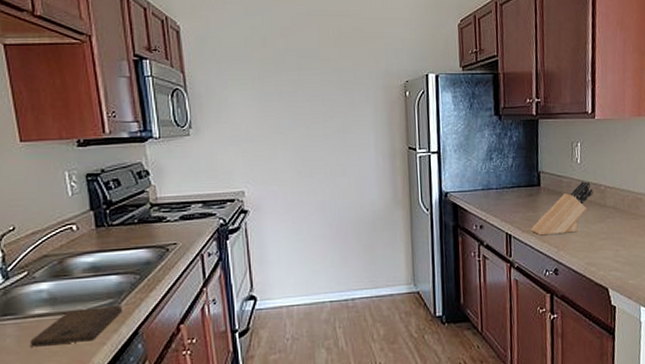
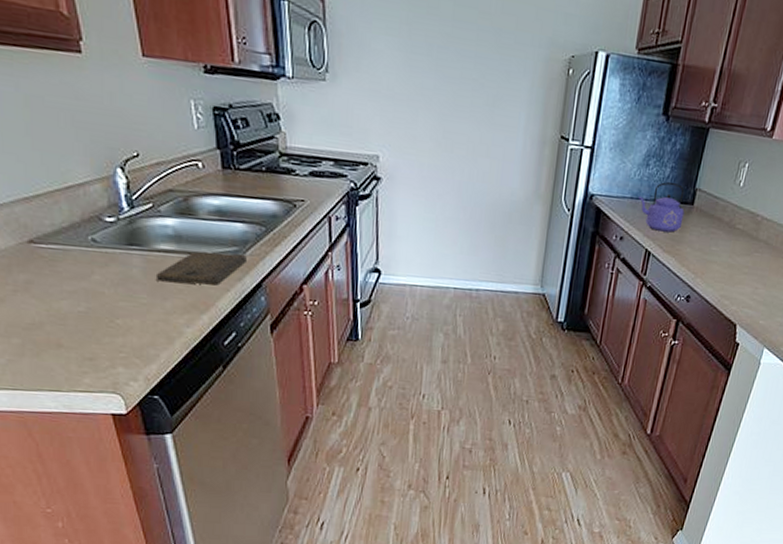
kettle: none [488,170,534,215] -> present [637,182,685,233]
knife block: present [530,181,593,236] -> none [672,207,749,261]

